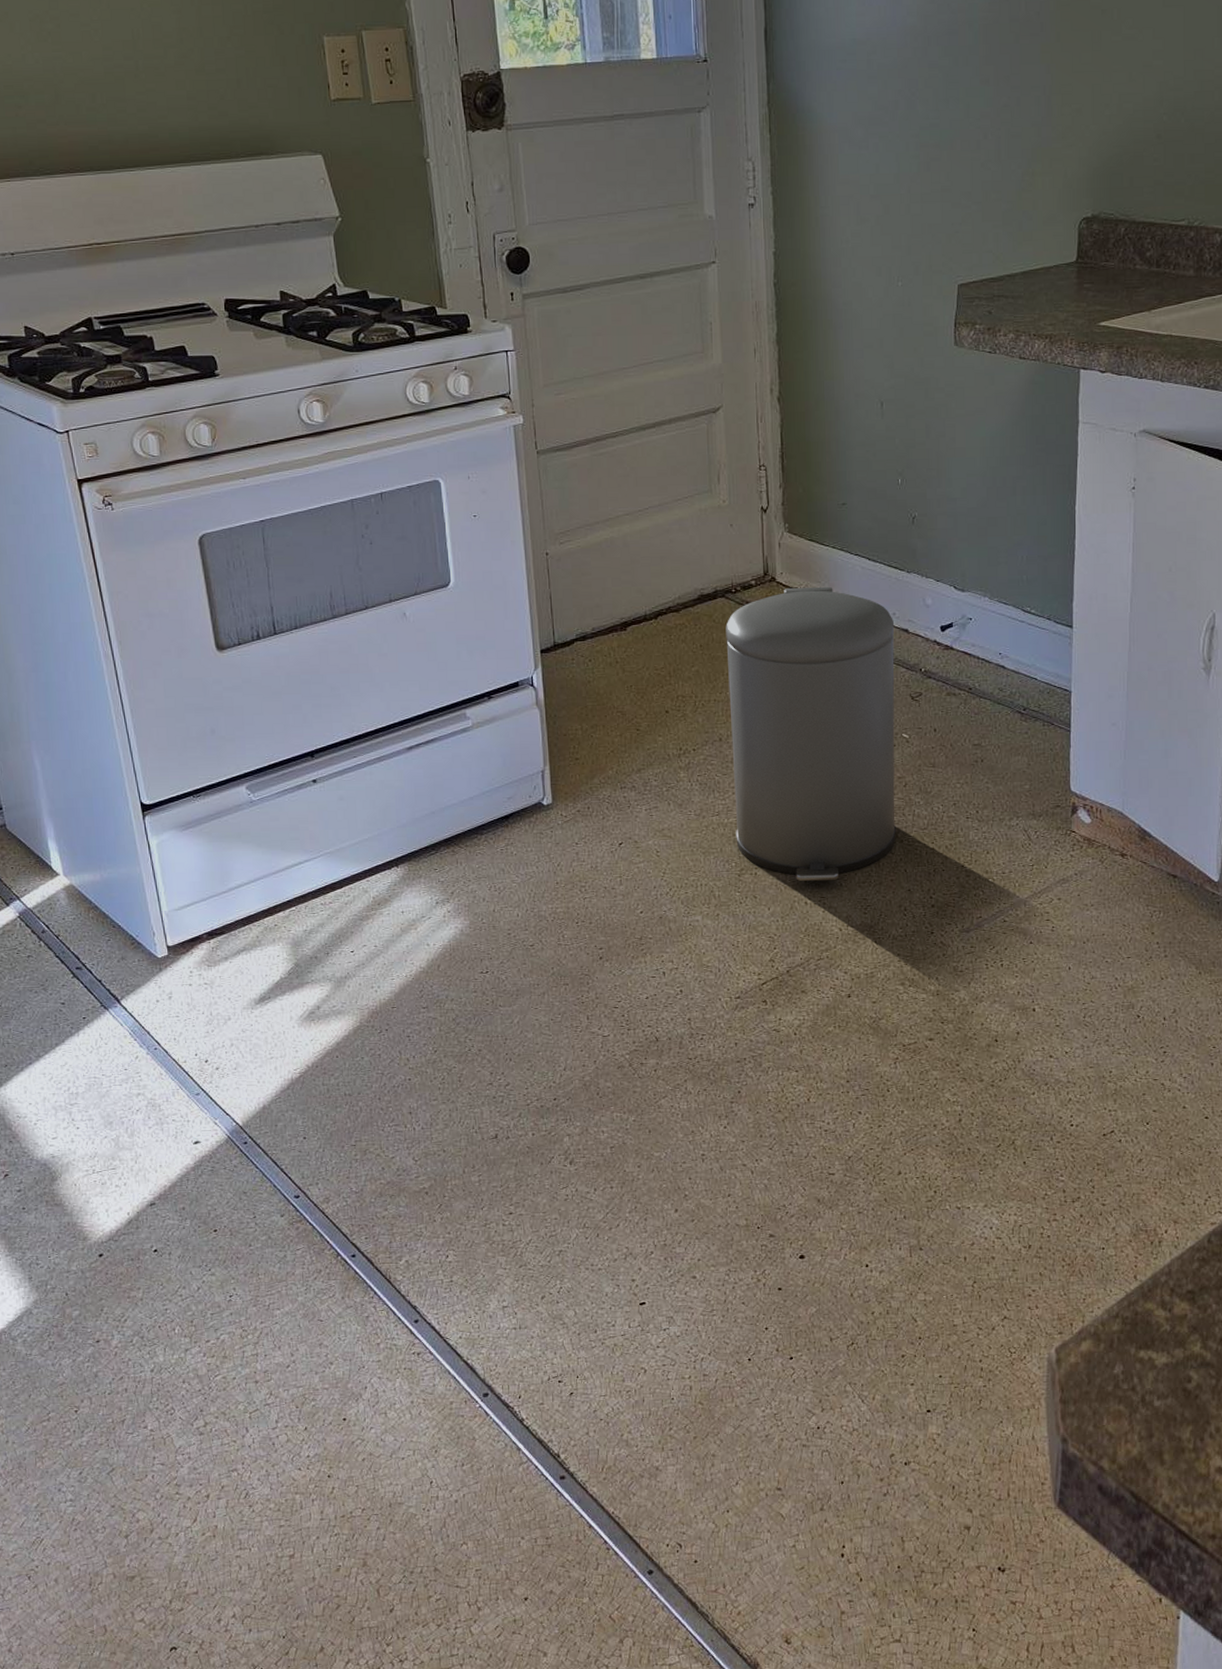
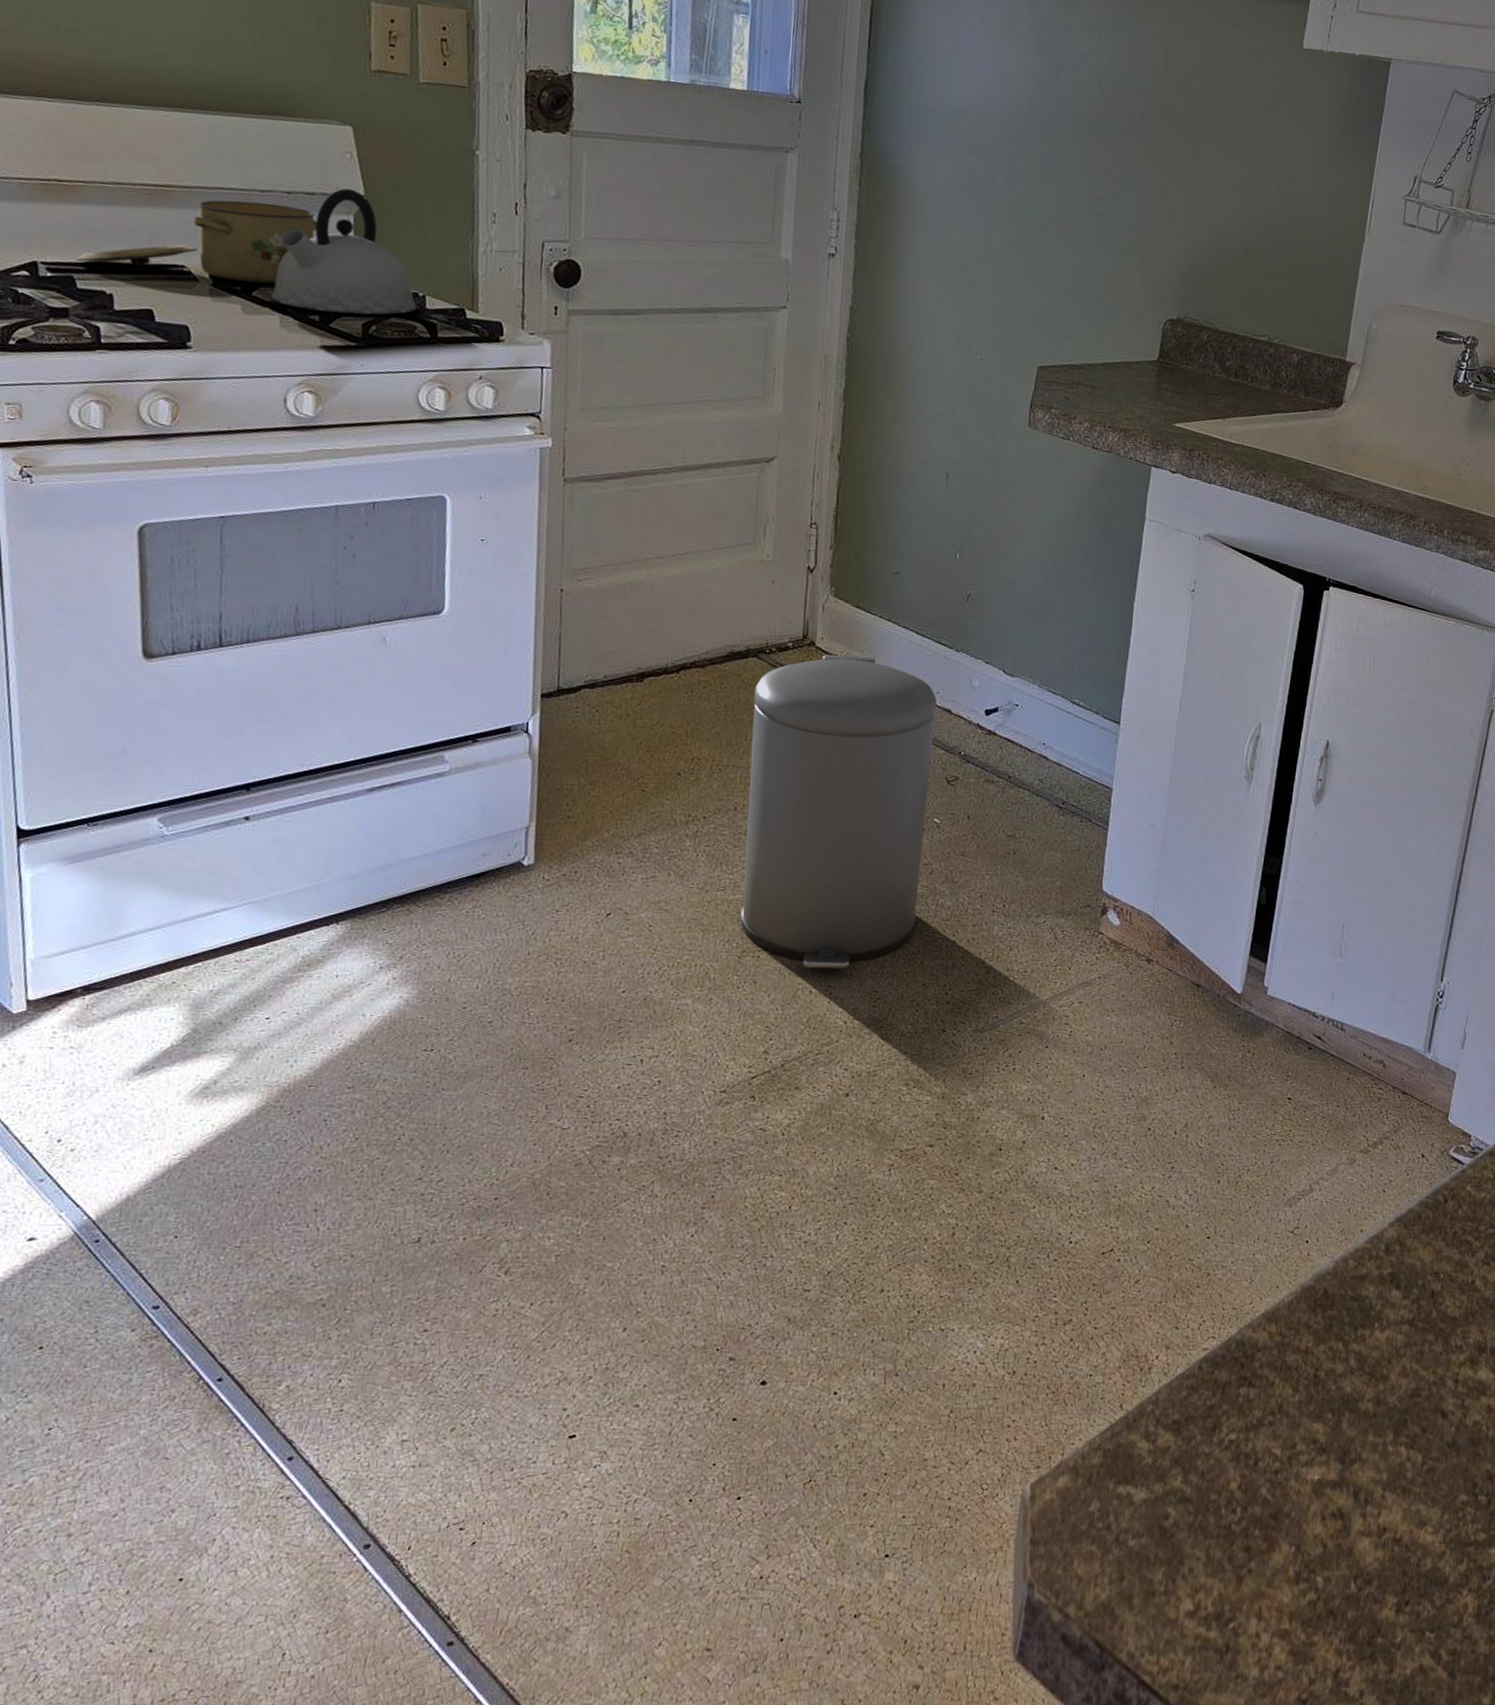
cooking pot: none [121,236,304,312] -> present [76,200,317,284]
kettle: none [275,212,395,327] -> present [270,188,417,315]

